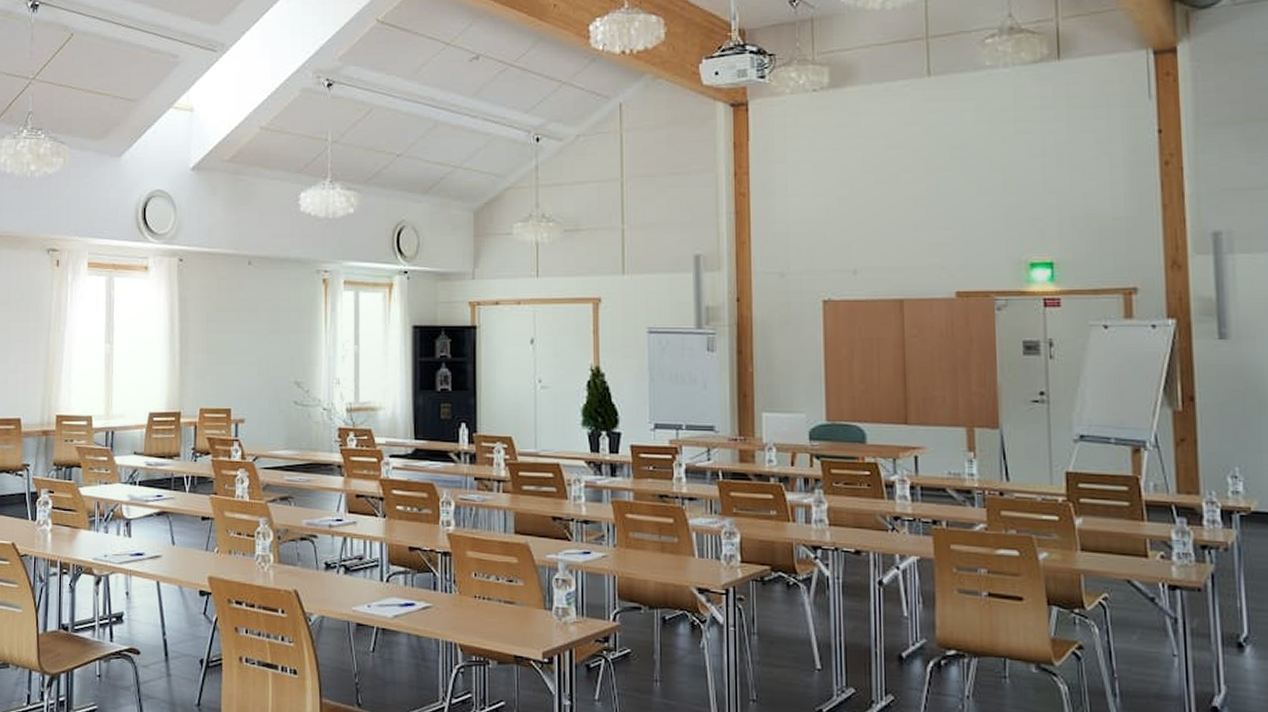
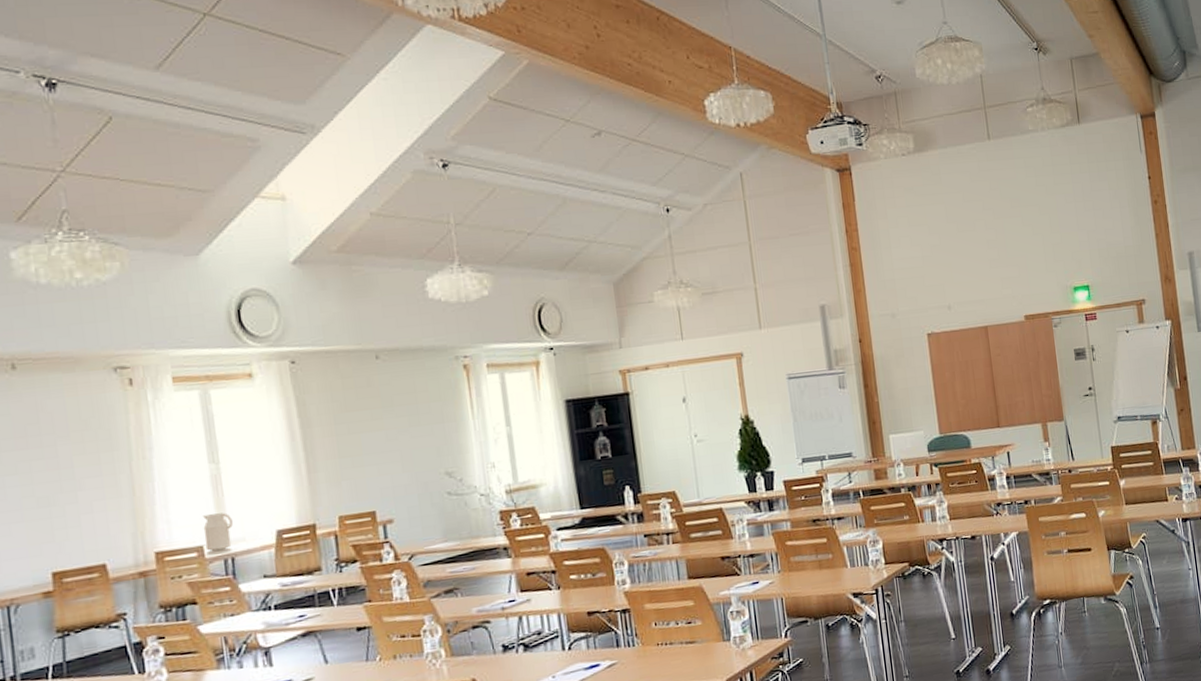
water jug: none [93,389,116,426] -> present [203,512,233,555]

